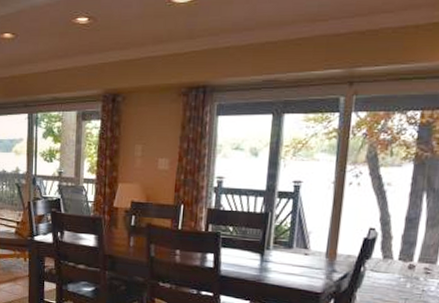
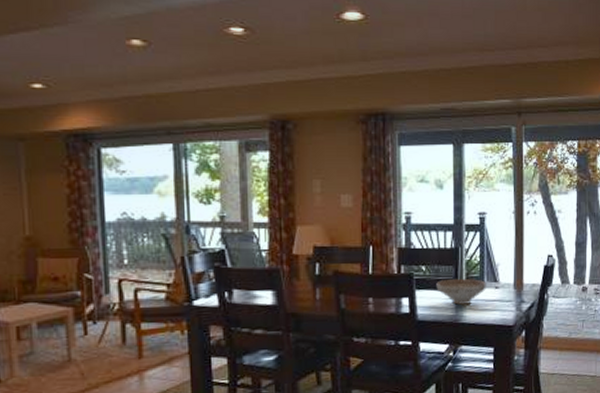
decorative bowl: none [242,241,295,267] -> present [436,278,486,305]

